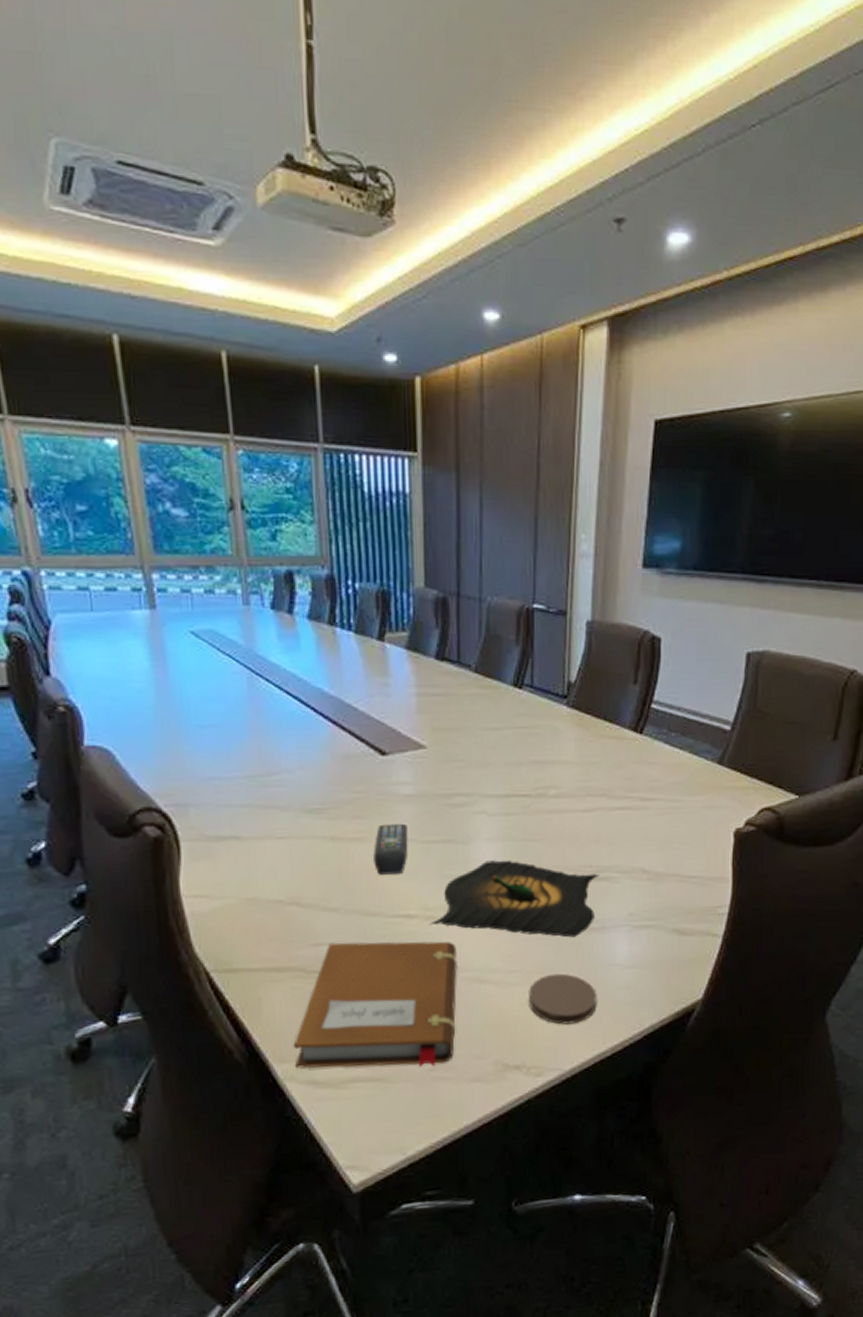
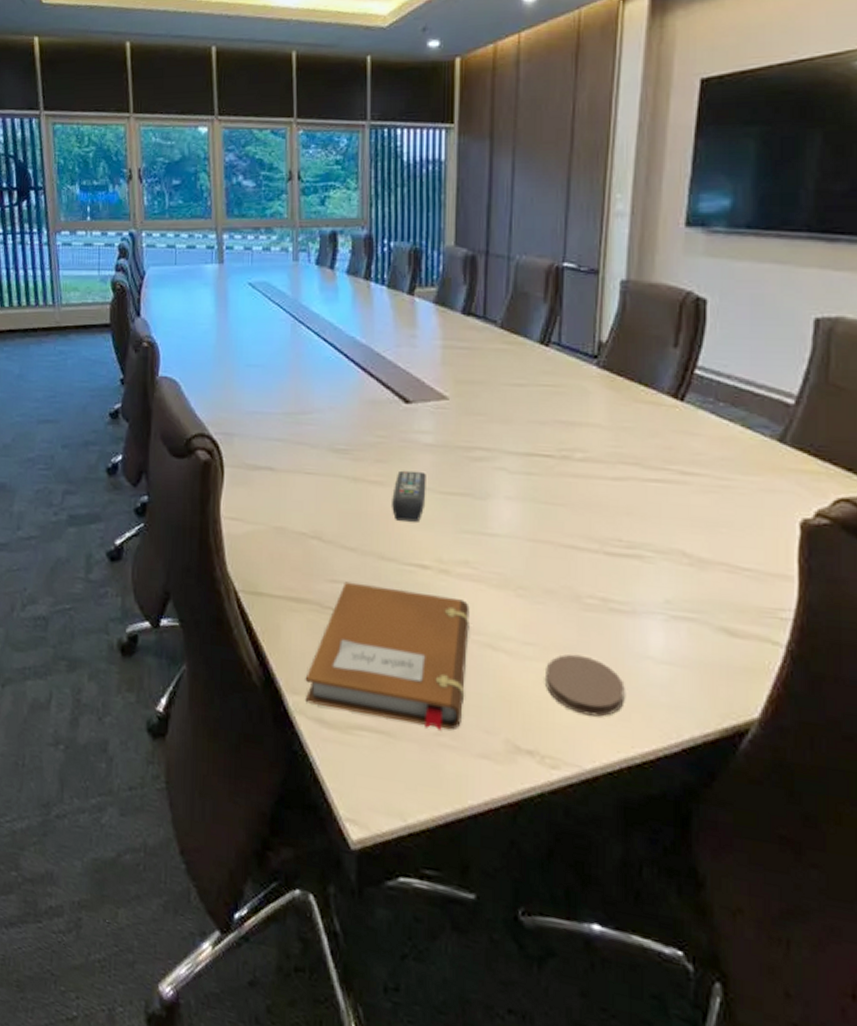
tequila: present [430,859,600,938] -> none [443,520,631,618]

